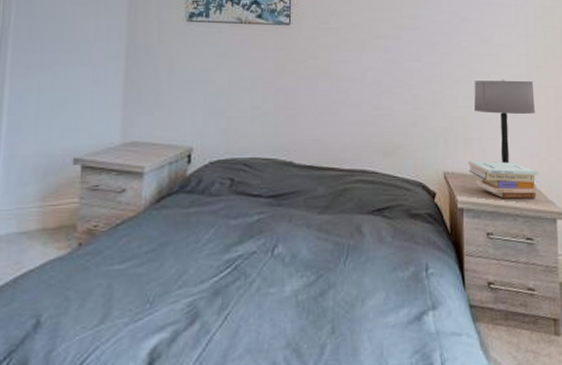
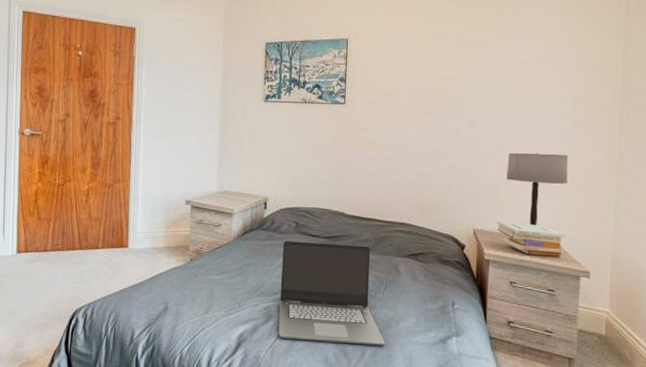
laptop: none [208,203,349,346] -> present [278,241,385,346]

